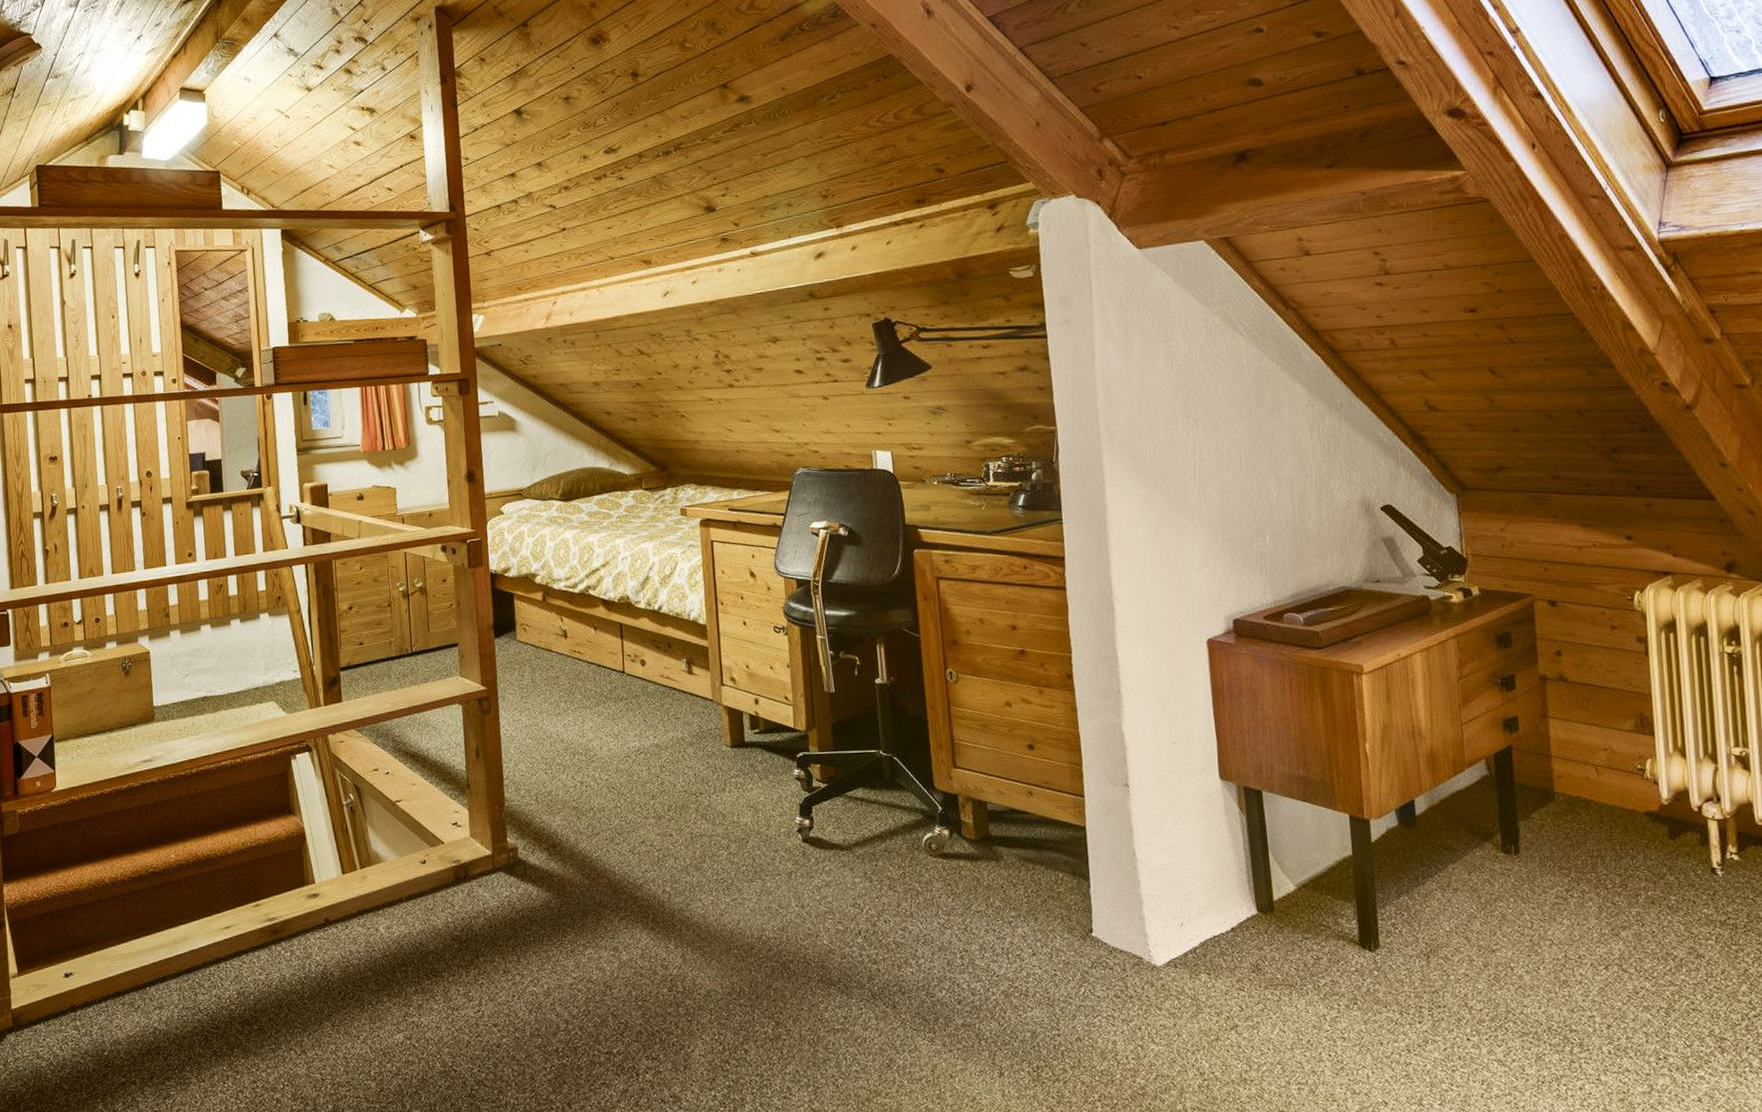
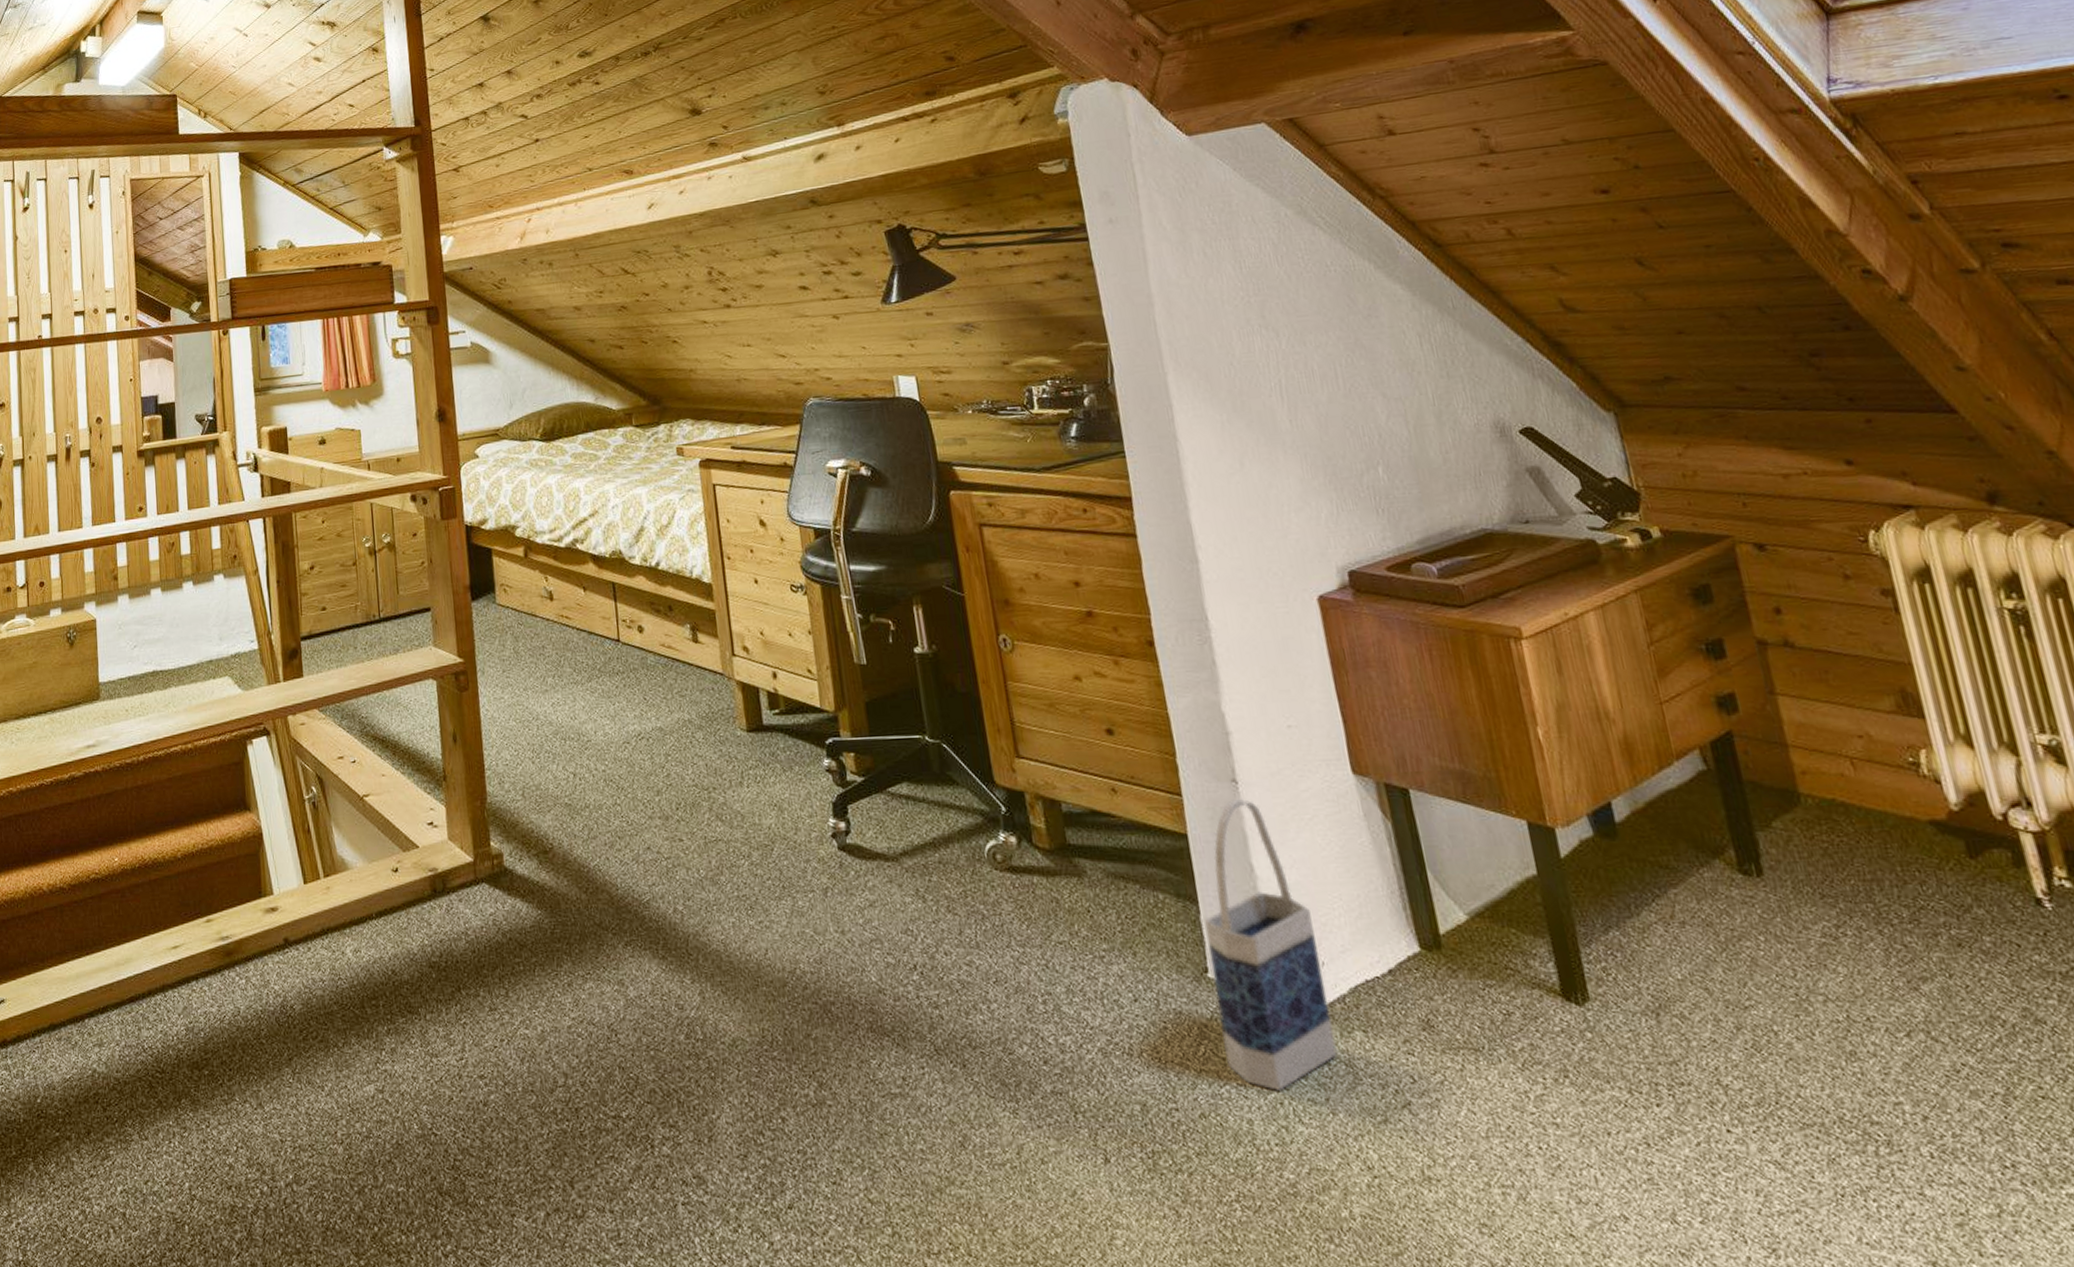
bag: none [1093,799,1186,1019] -> present [1204,799,1338,1091]

